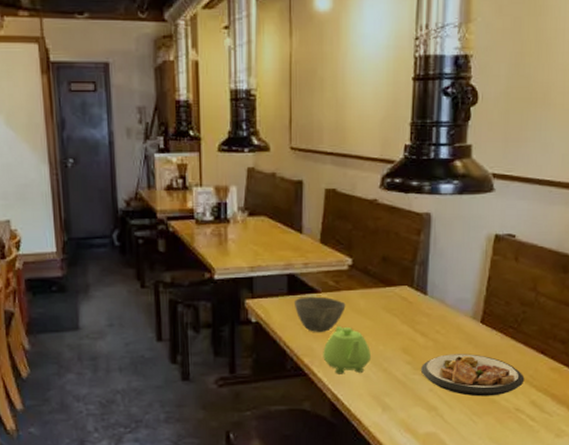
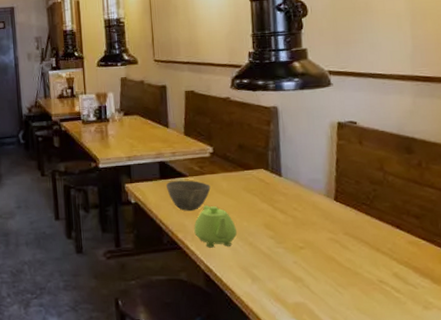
plate: present [421,354,525,397] -> none [284,229,384,269]

